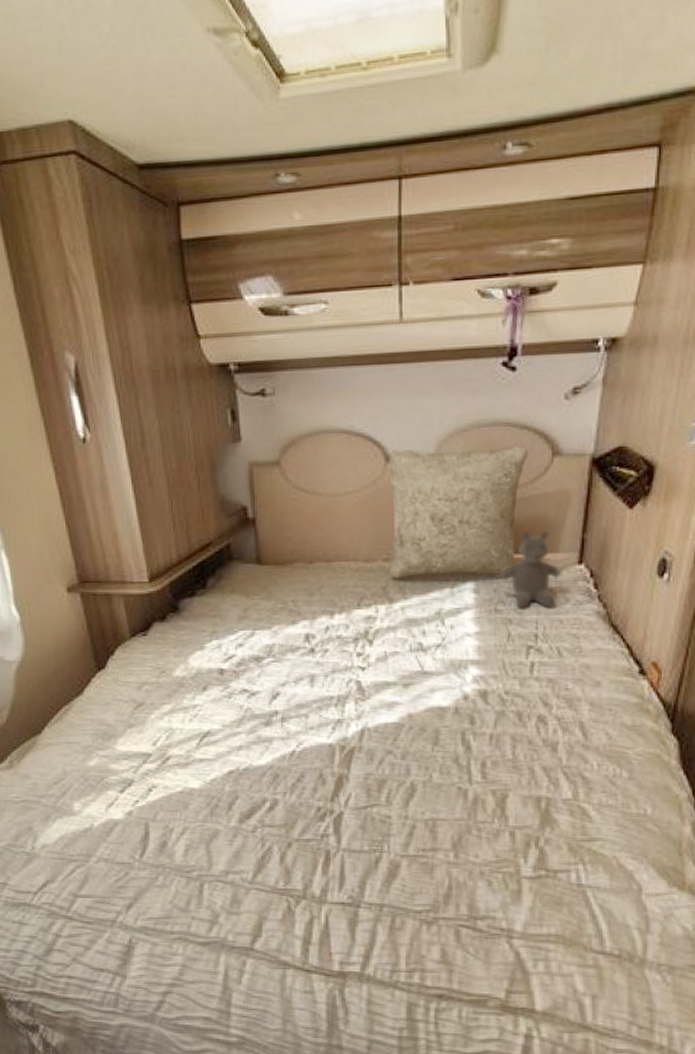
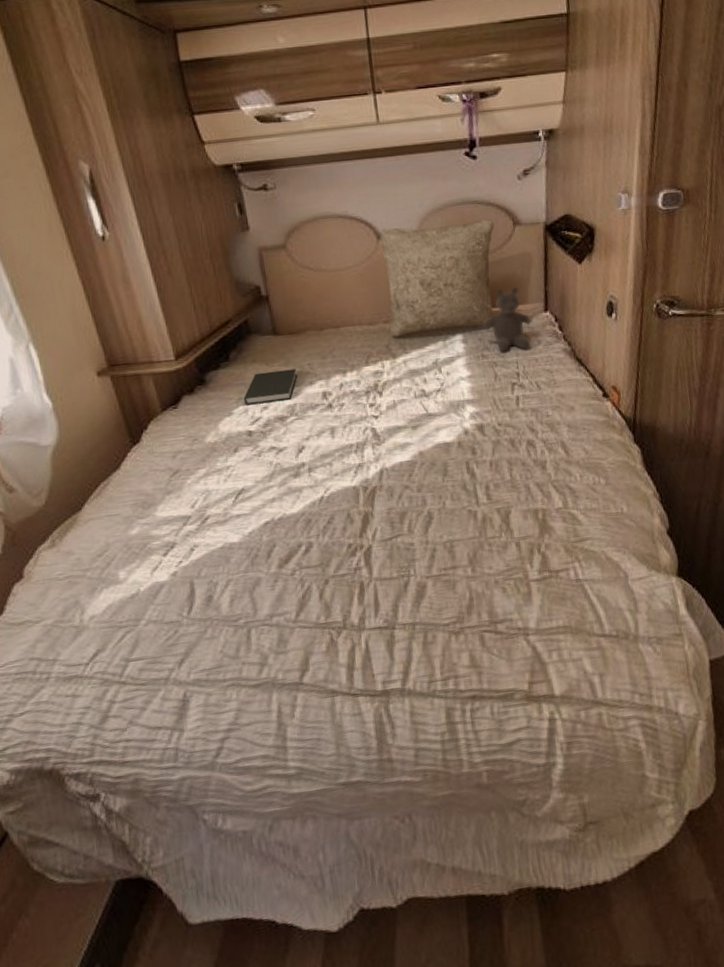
book: none [217,604,279,640] -> present [243,369,298,406]

